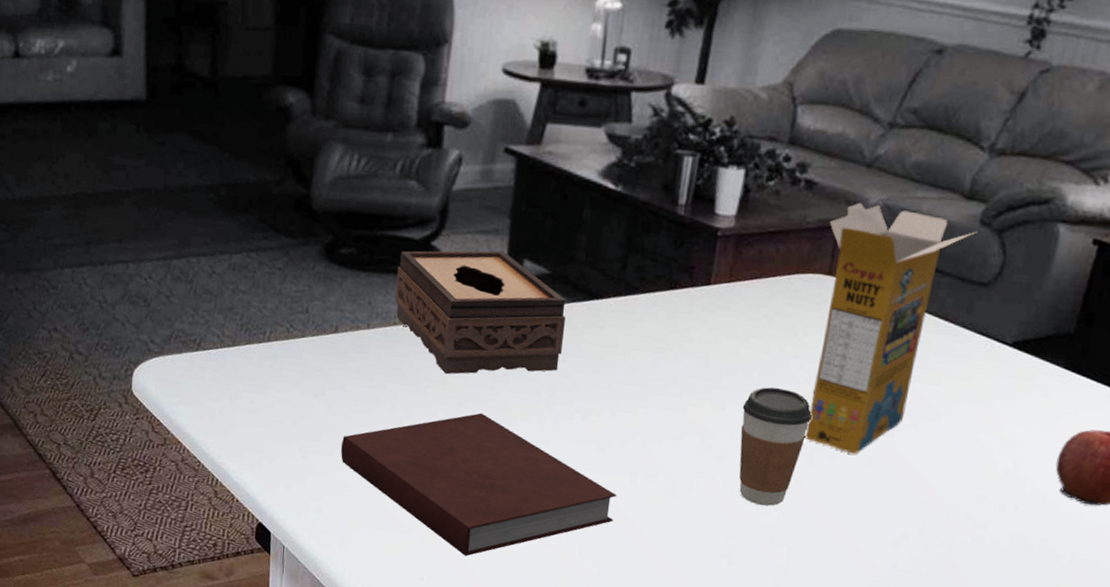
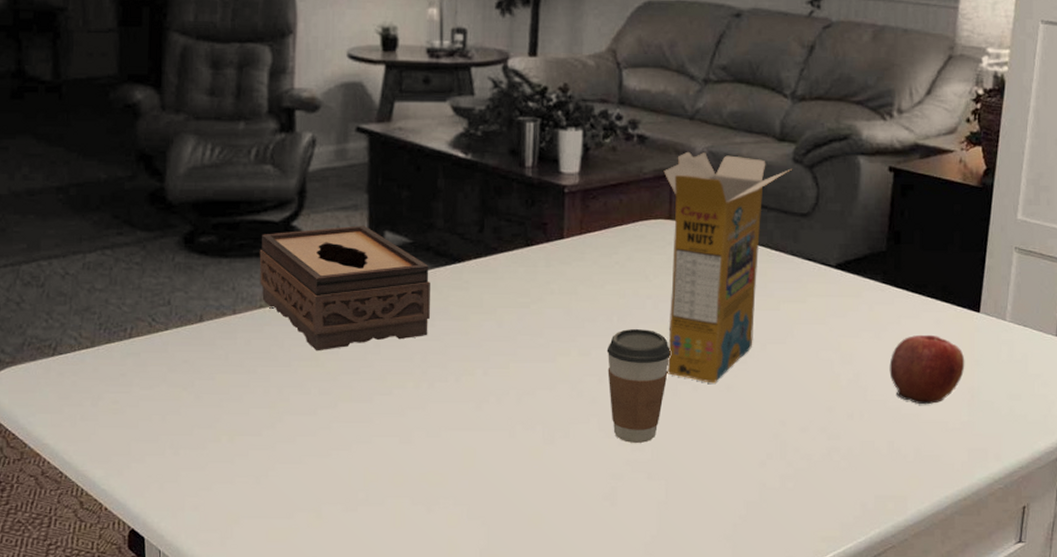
notebook: present [340,413,617,556] -> none [214,386,497,534]

